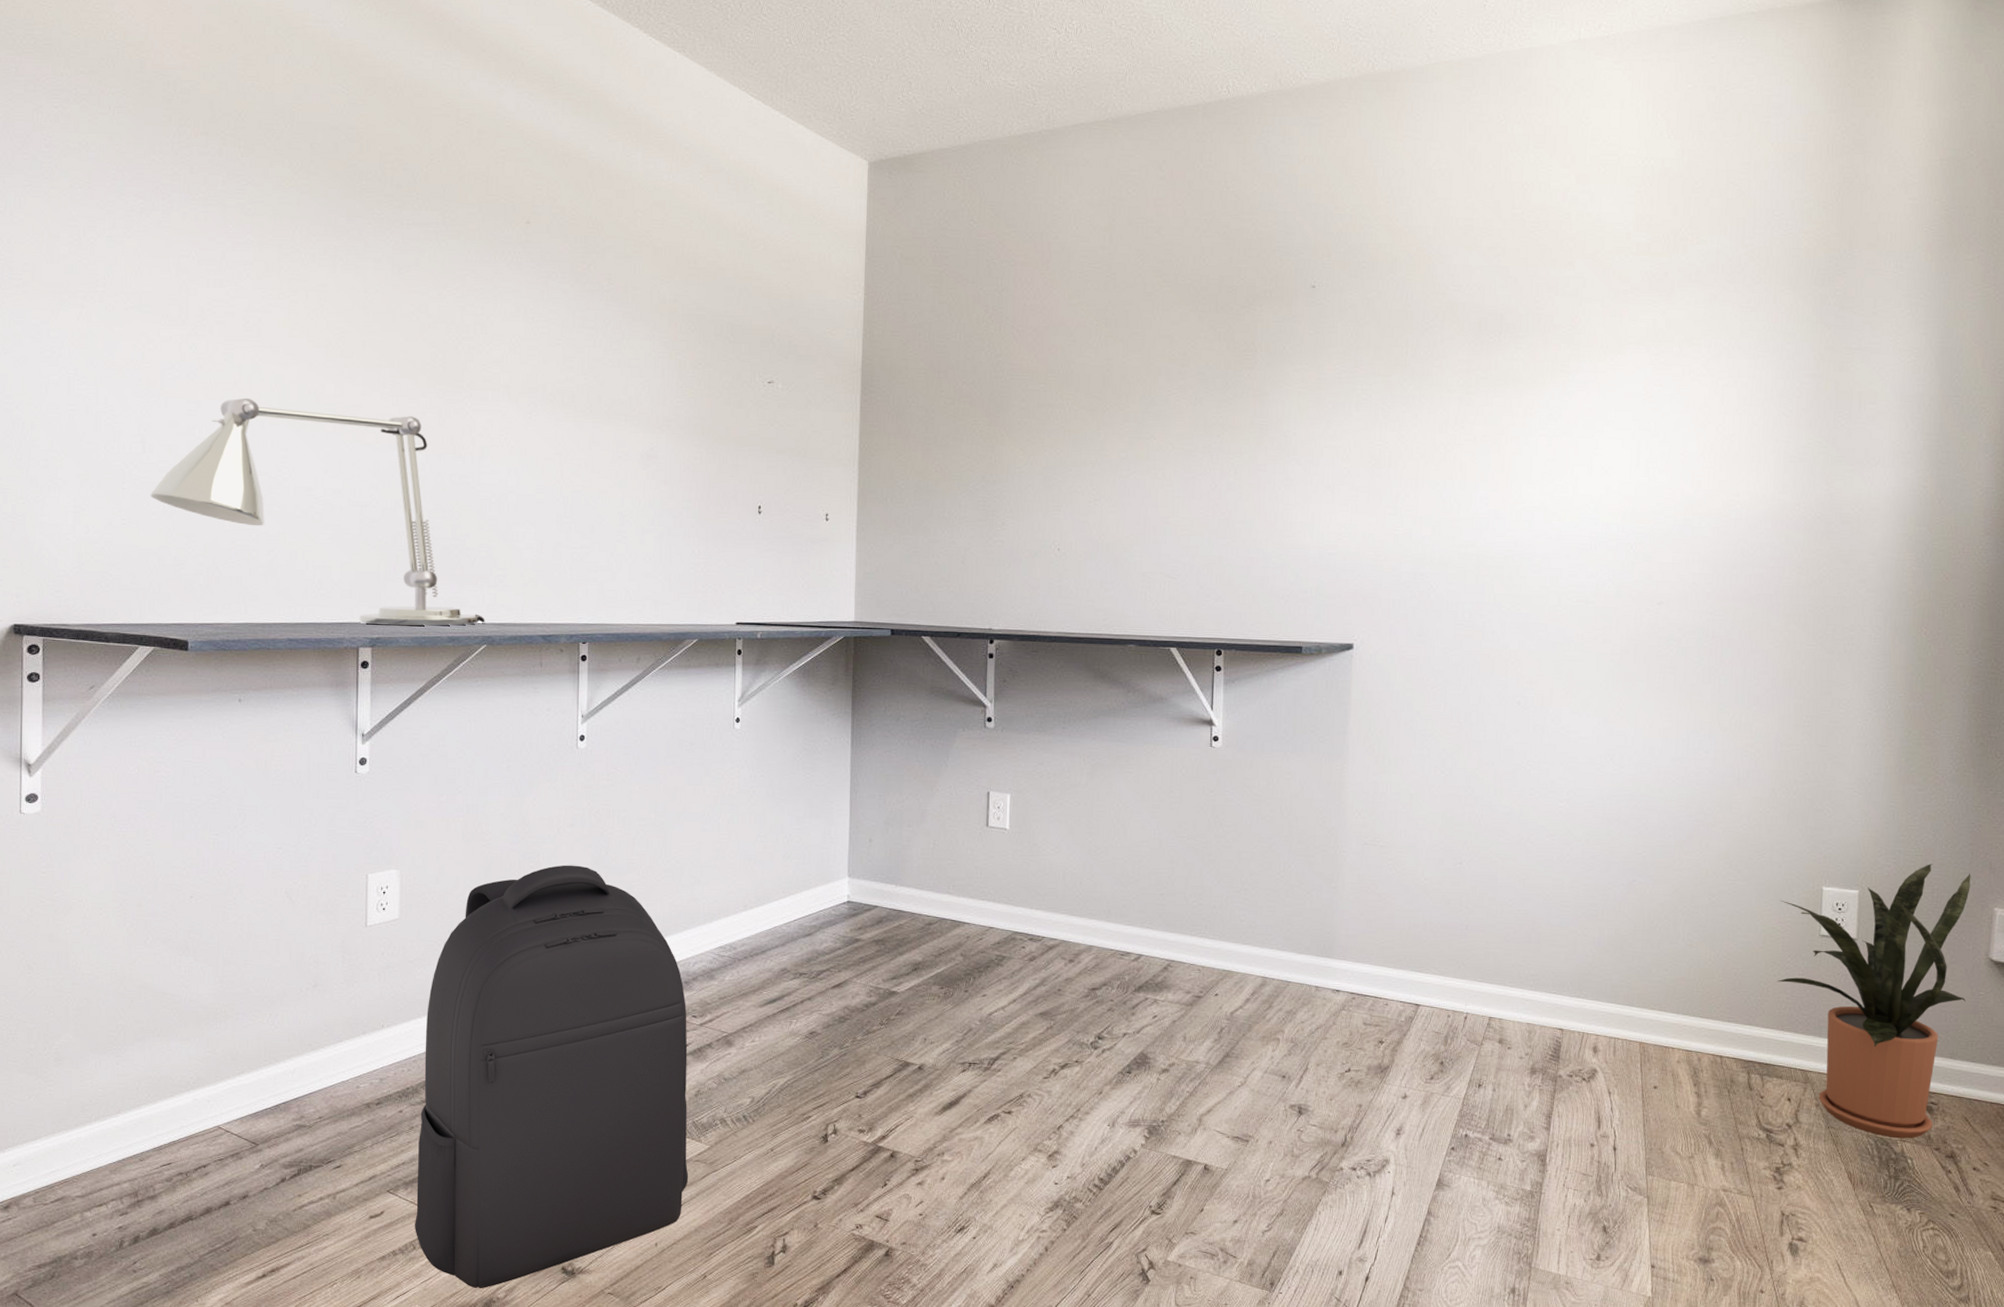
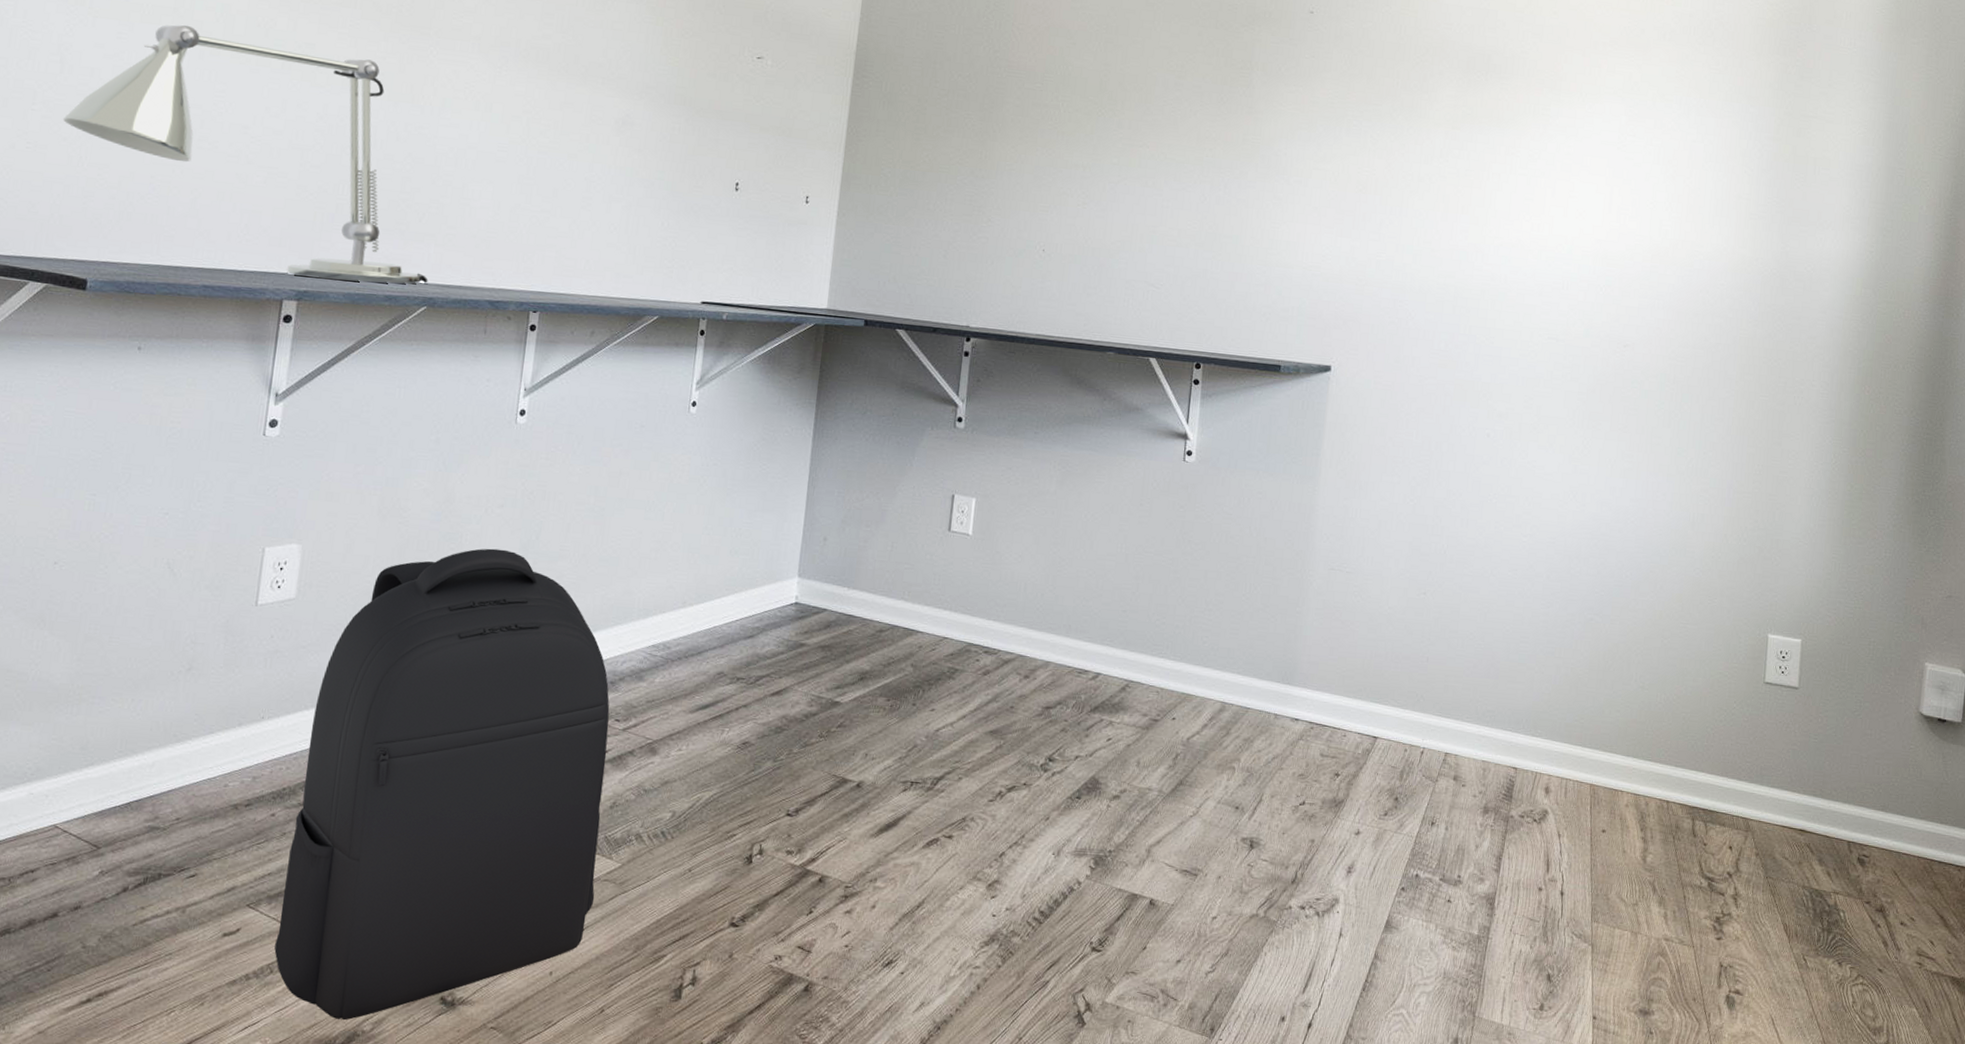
house plant: present [1777,864,1971,1139] -> none [1722,616,1905,891]

